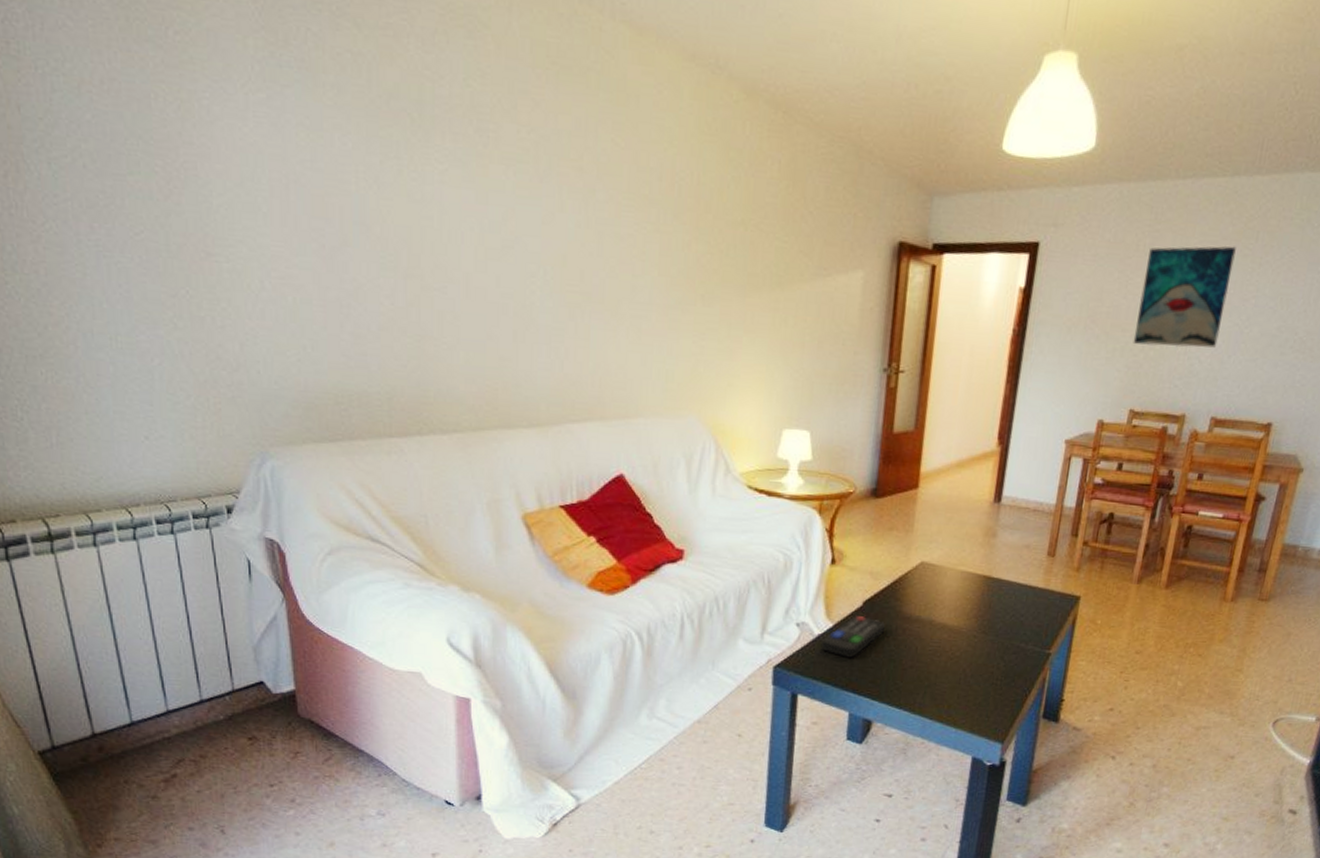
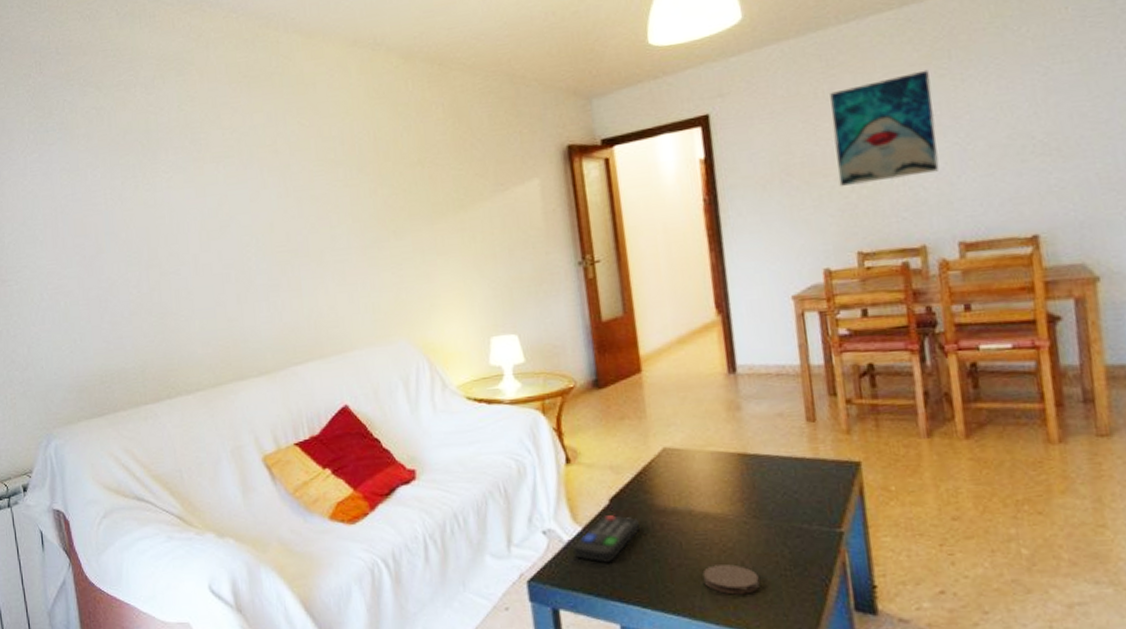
coaster: none [928,669,974,697] -> present [702,564,760,595]

